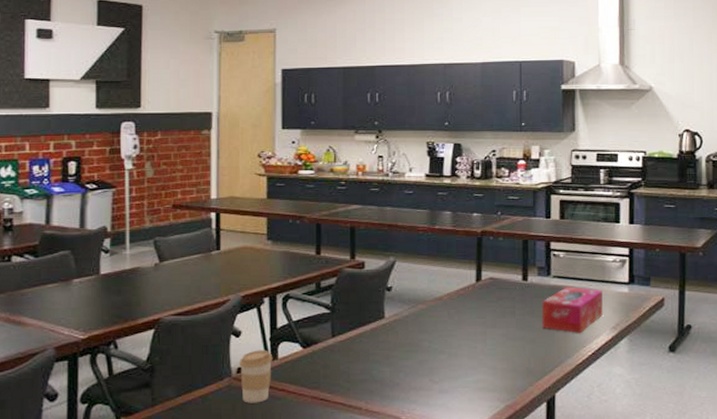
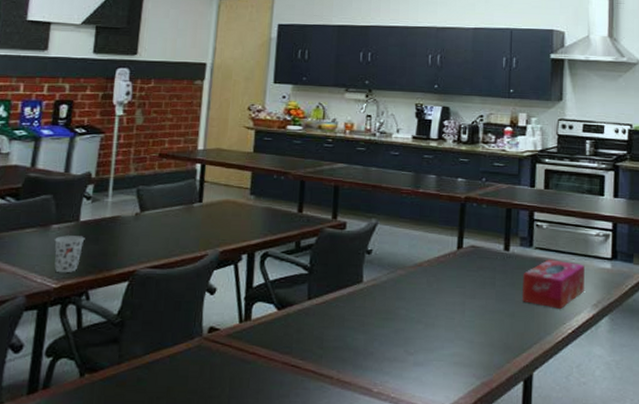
cup: none [77,288,107,325] -> present [54,235,85,273]
coffee cup: present [239,350,273,403] -> none [210,309,247,366]

